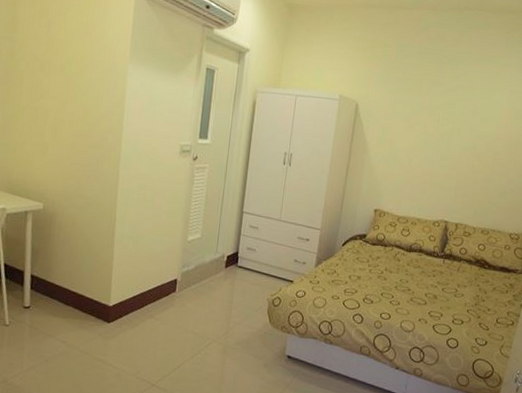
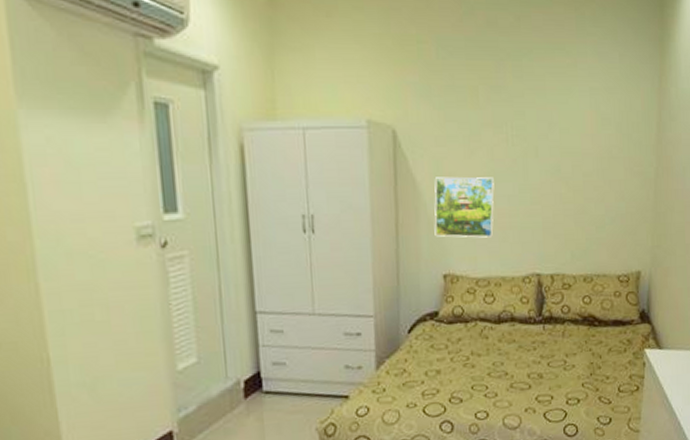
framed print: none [373,140,424,189] -> present [434,177,495,238]

